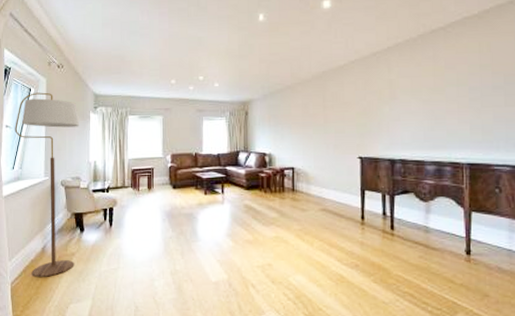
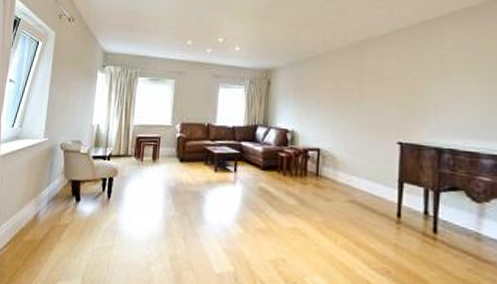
floor lamp: present [15,92,80,277] -> none [18,46,86,248]

